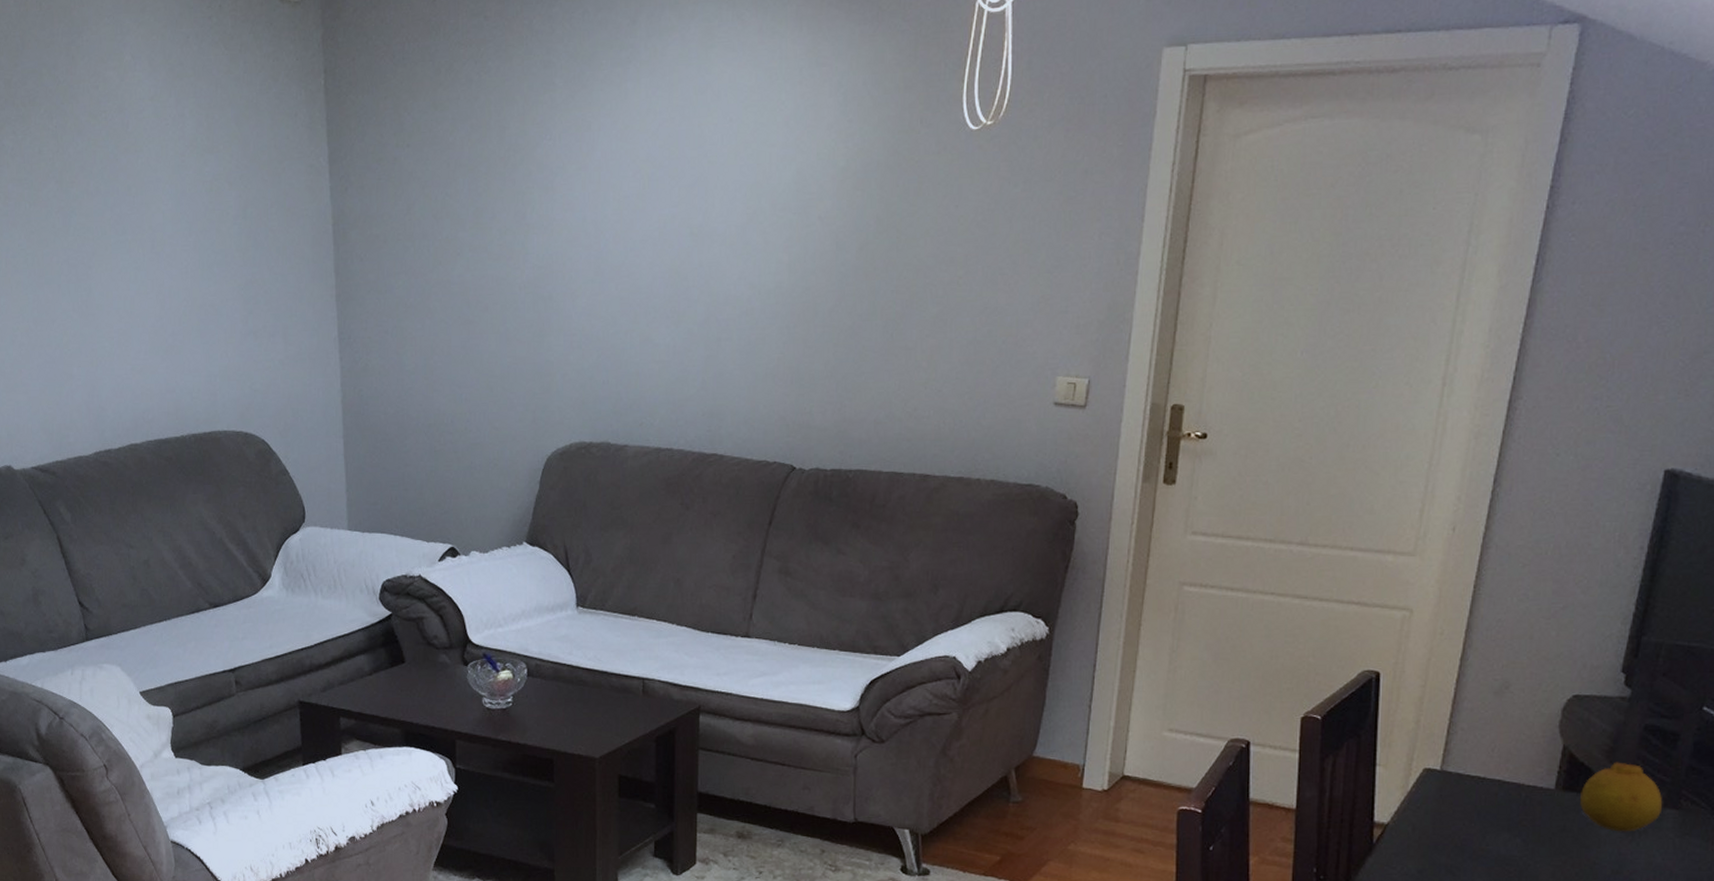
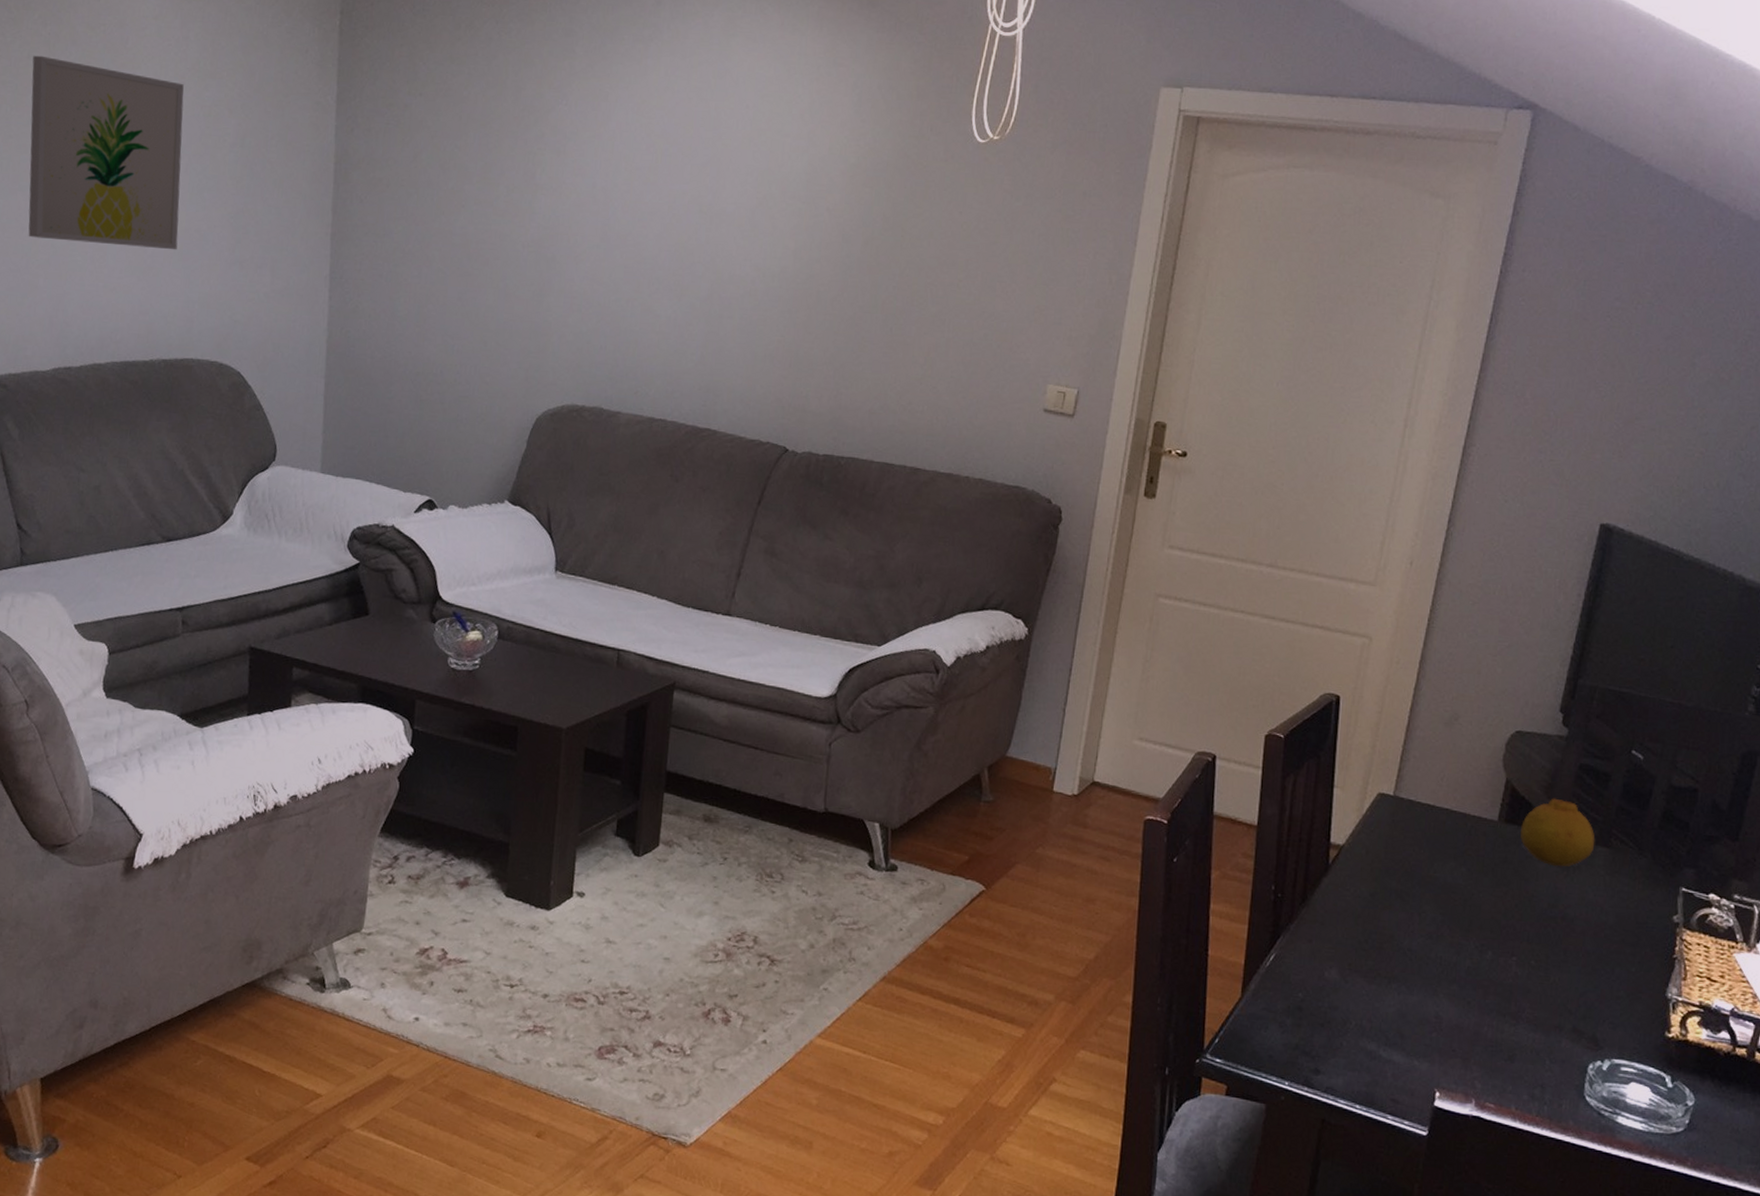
wall art: none [44,149,195,329] -> present [28,55,184,250]

